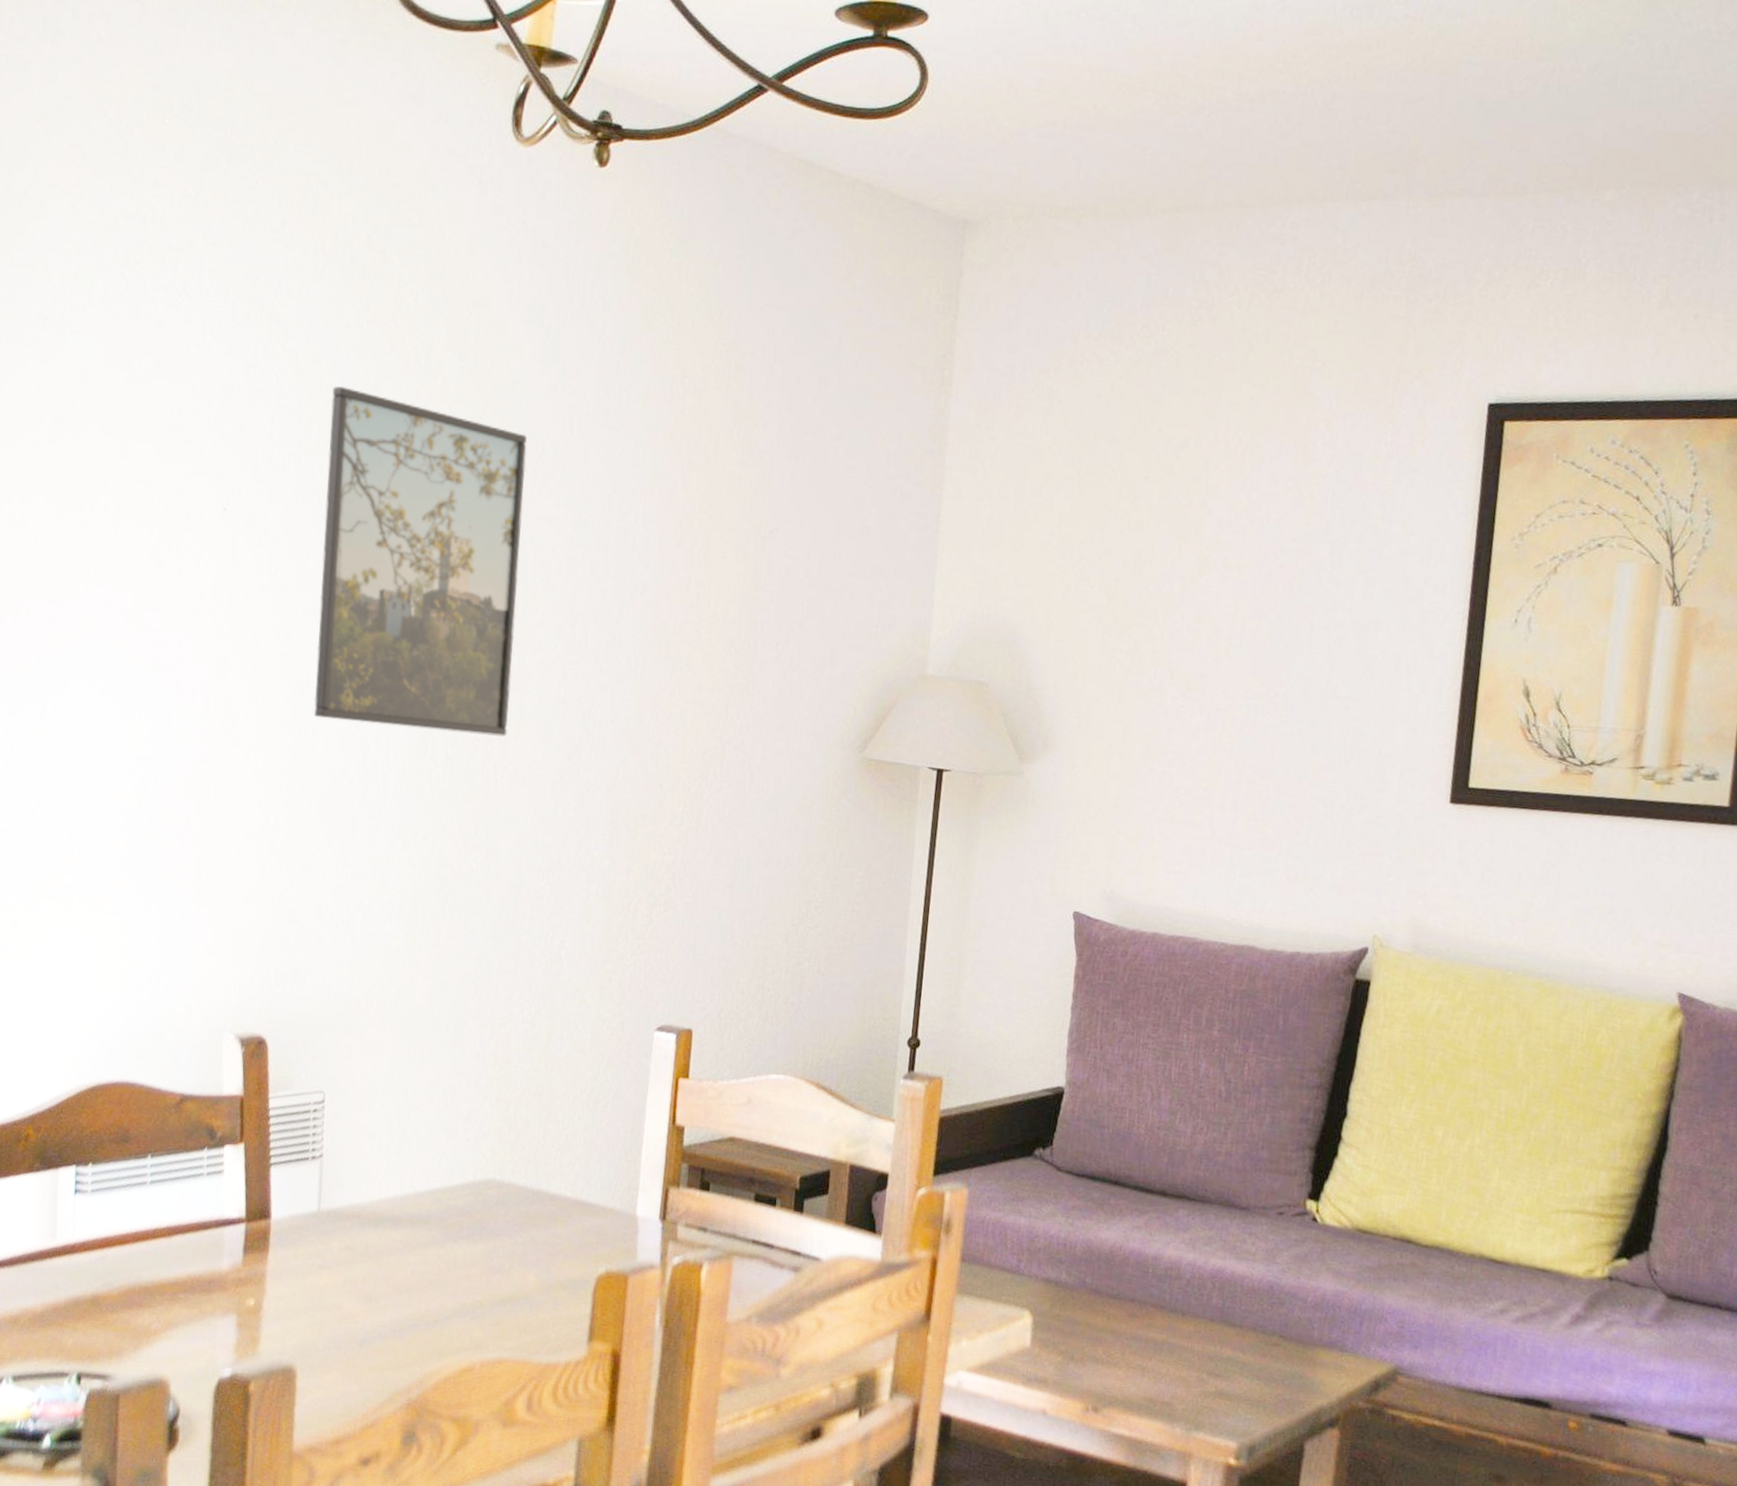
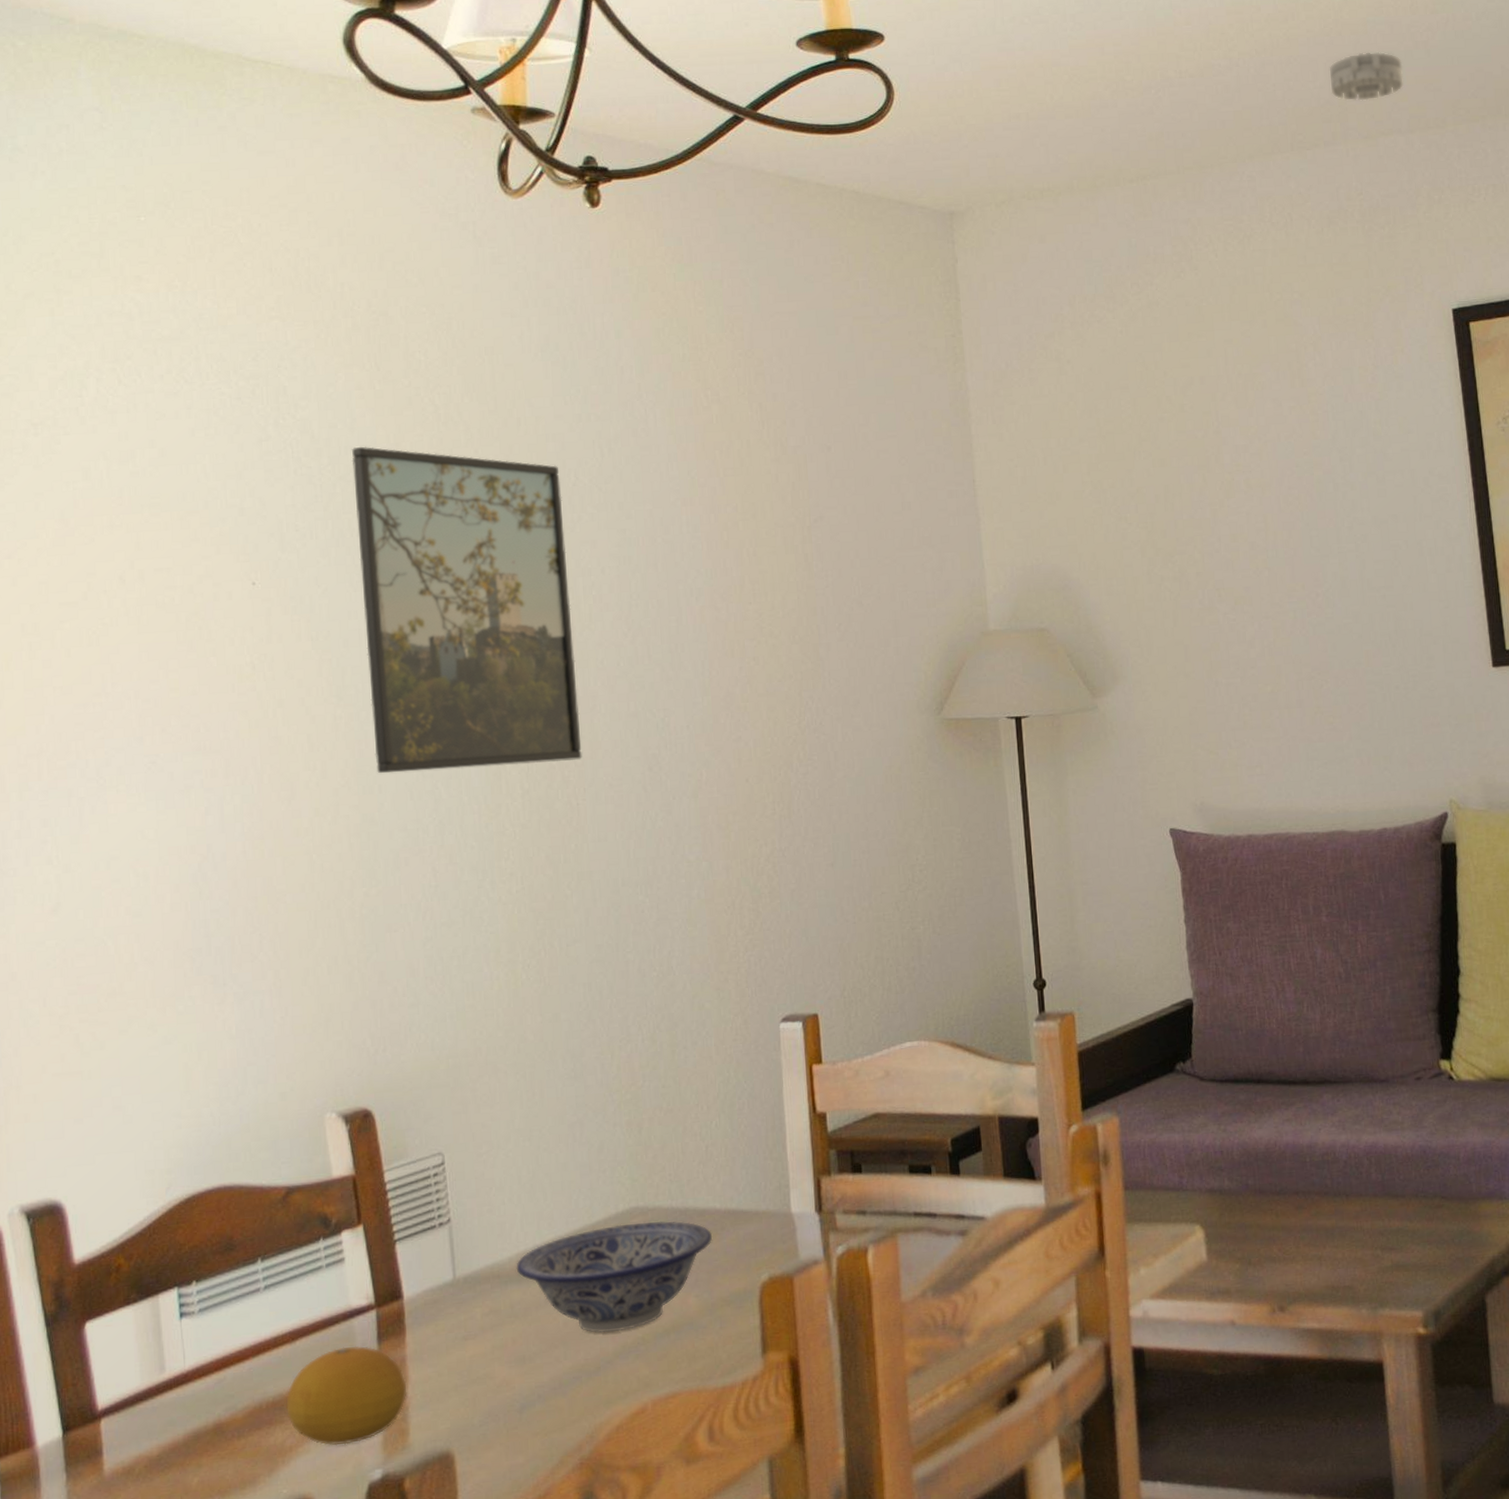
fruit: none [155,1251,264,1340] -> present [286,1346,407,1446]
bowl: none [375,1191,559,1292] -> present [516,1221,713,1333]
smoke detector: none [1403,96,1491,153] -> present [1329,52,1403,101]

